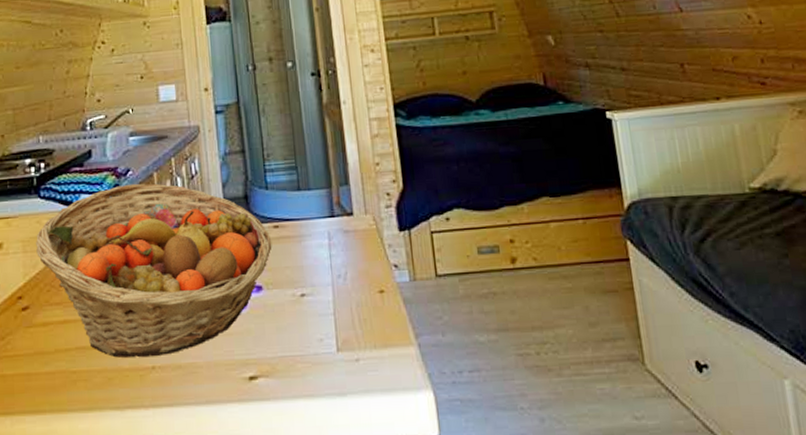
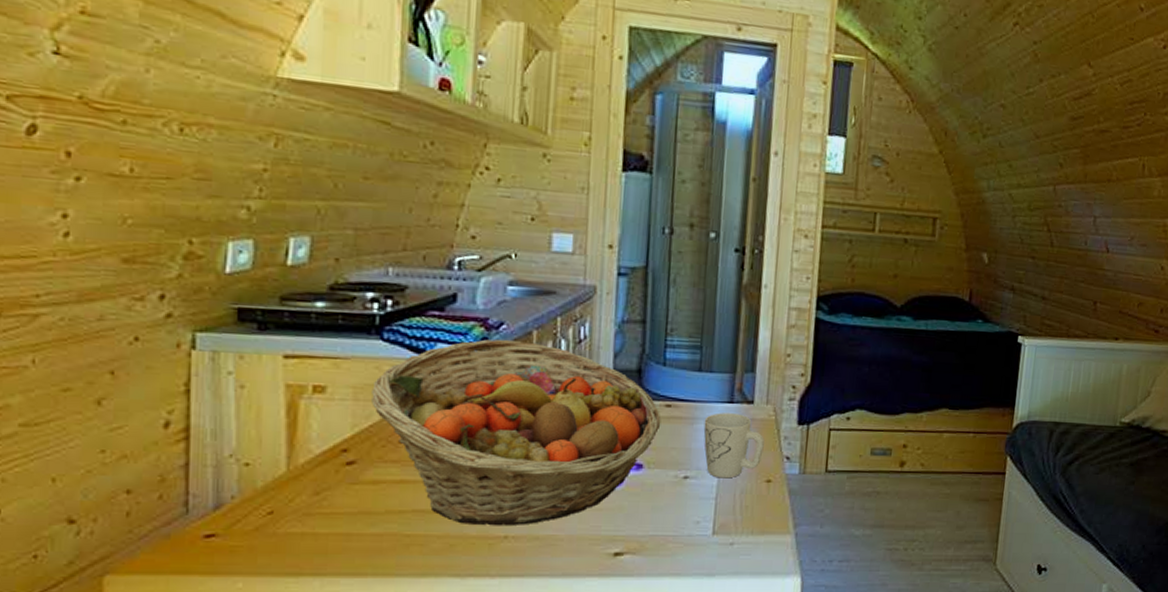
mug: none [310,226,371,293] -> present [703,413,765,479]

